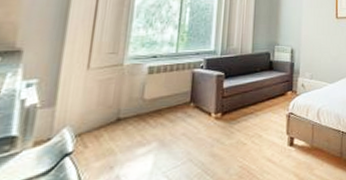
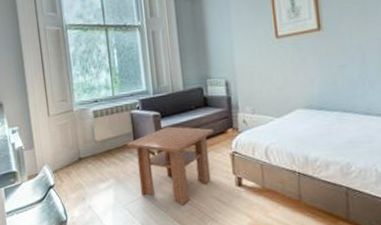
coffee table: none [181,87,275,169] -> present [127,126,214,206]

